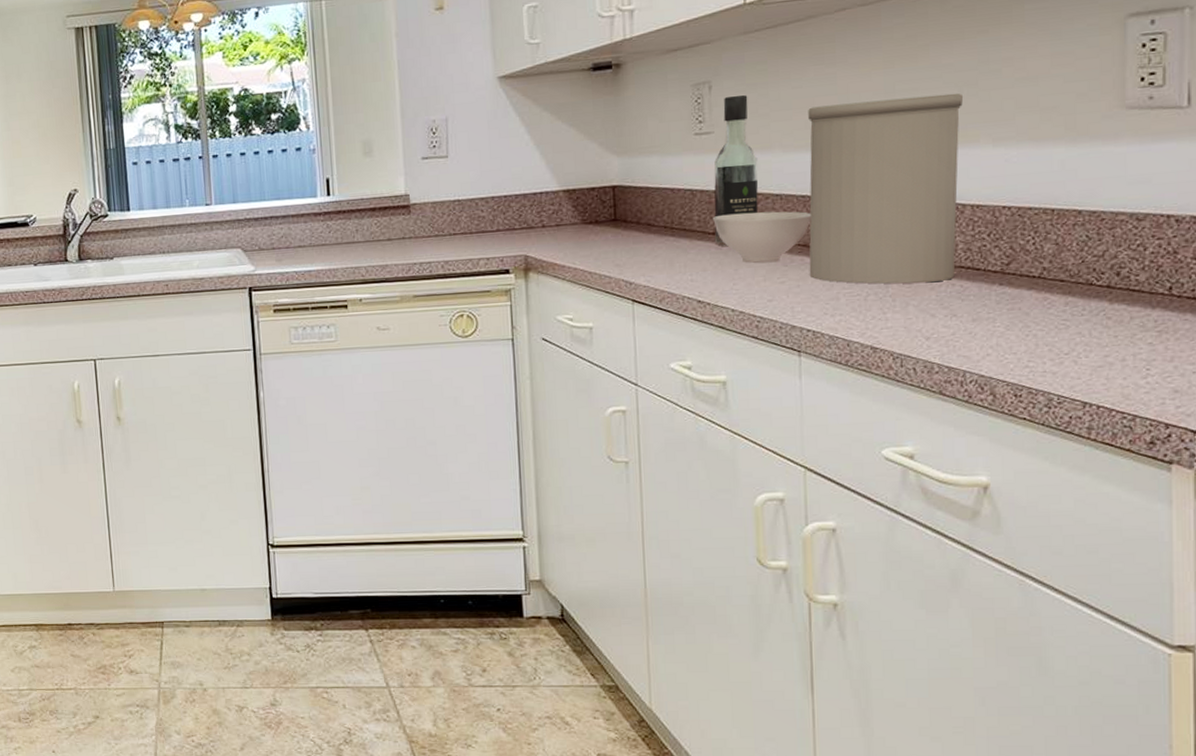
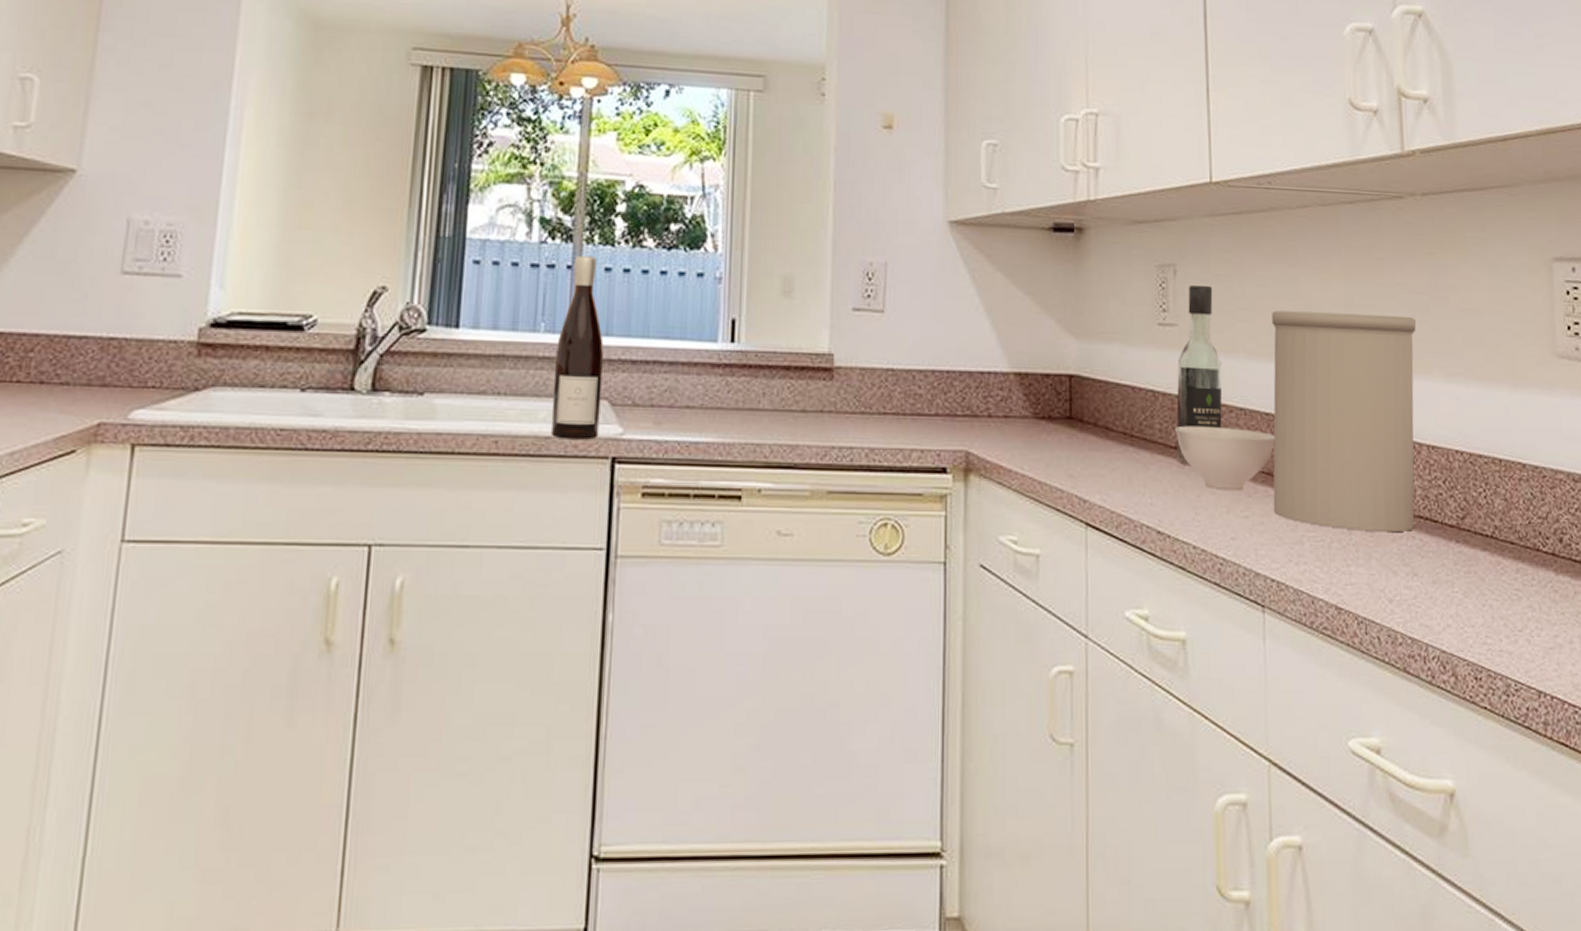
bottle: none [199,147,238,279] -> present [550,256,605,440]

